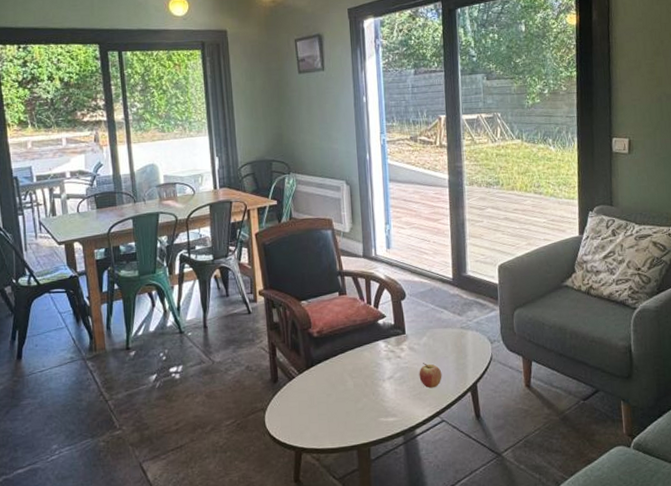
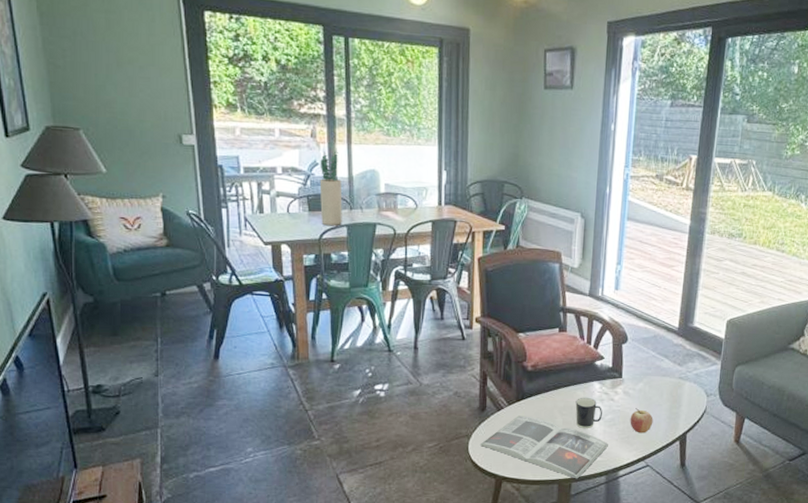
vase: none [104,149,128,221] -> present [319,148,343,226]
magazine: none [276,382,401,443] -> present [479,415,608,479]
mug: none [364,357,391,389] -> present [575,397,602,428]

